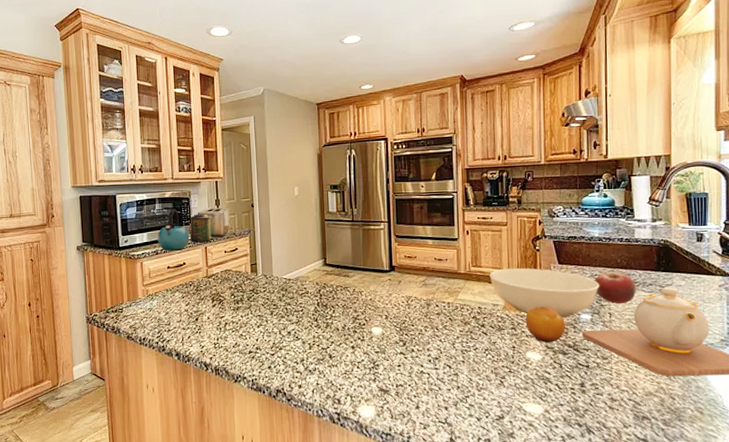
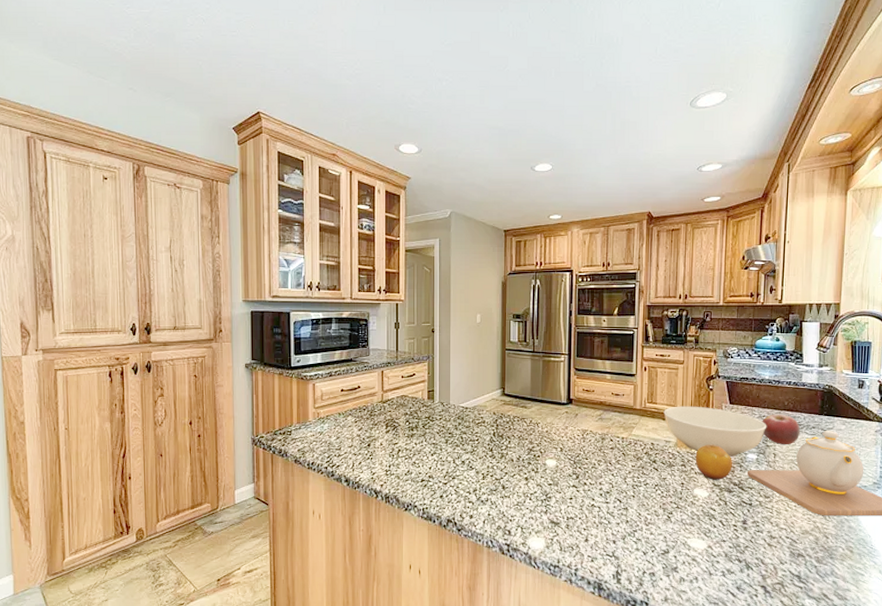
kettle: present [157,208,190,251] -> none [332,329,366,373]
canister: present [189,214,212,243] -> none [366,336,389,366]
toaster: present [197,207,230,238] -> none [375,331,409,362]

